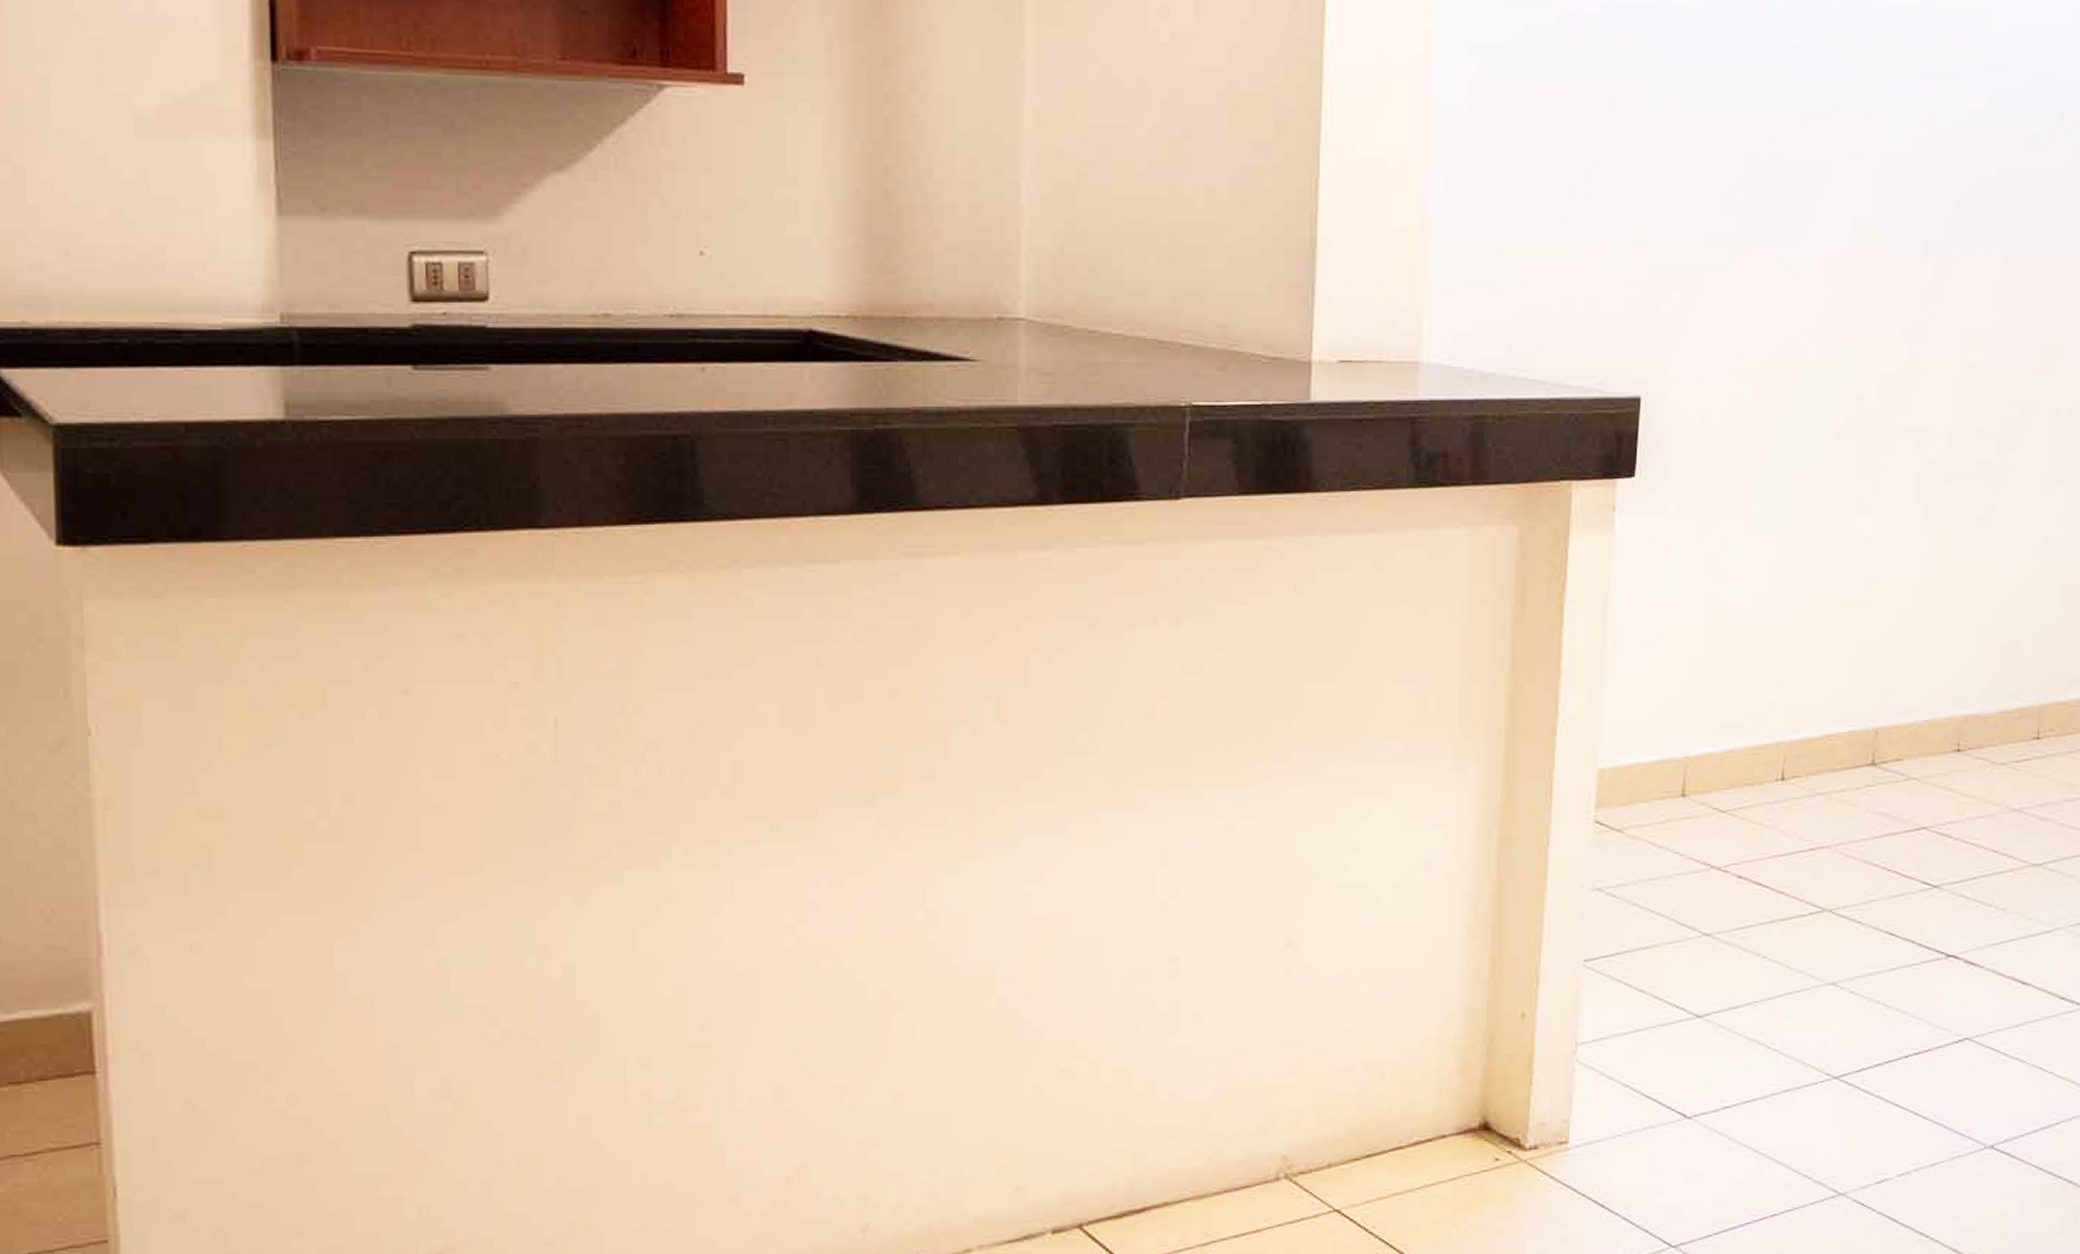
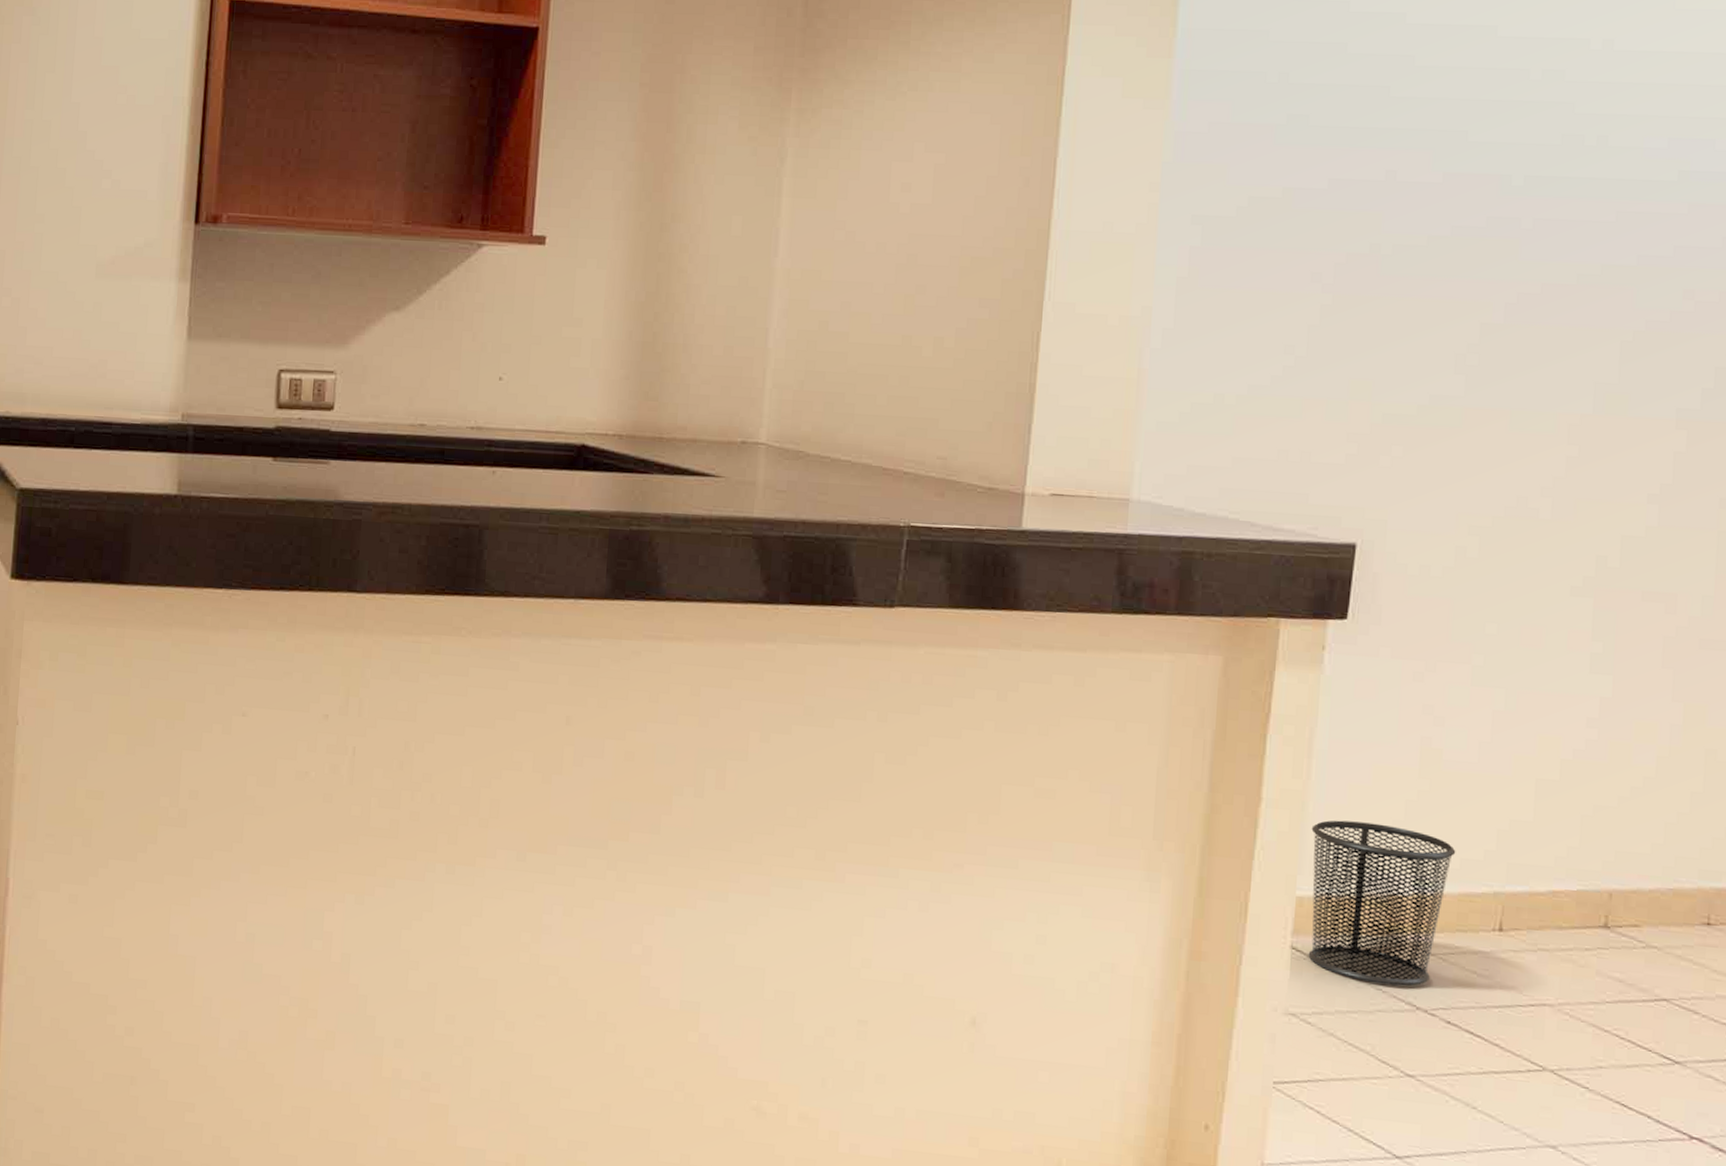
waste bin: none [1609,686,1742,848] -> present [1308,820,1456,986]

